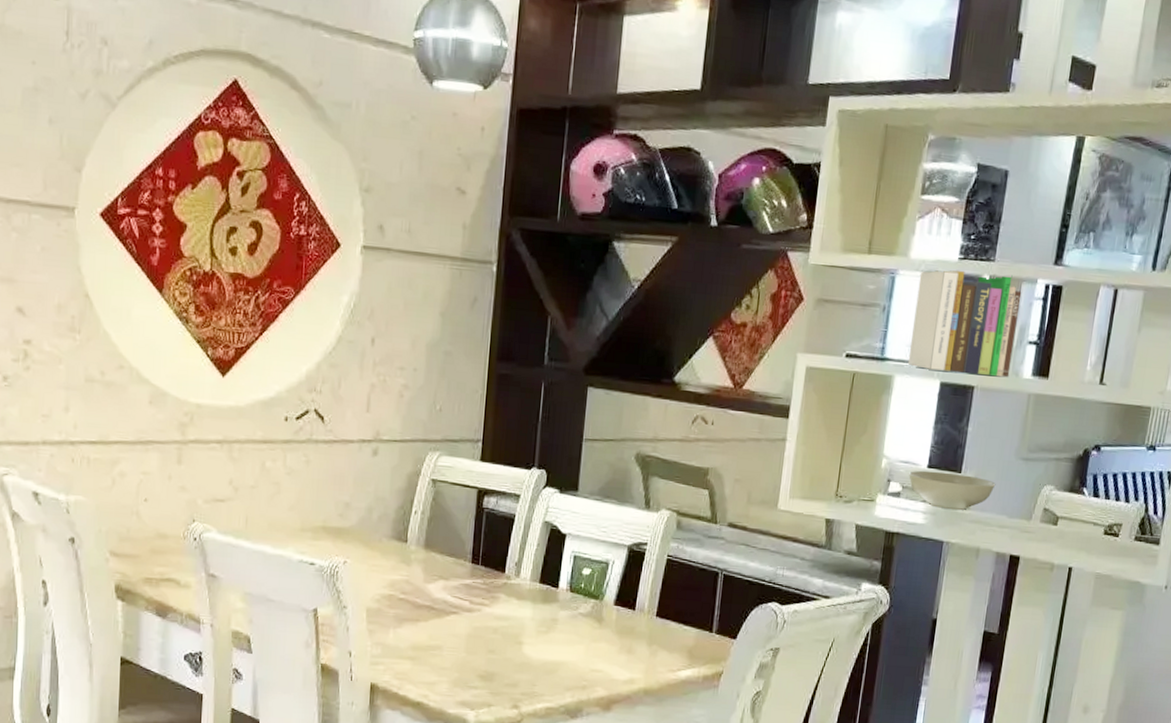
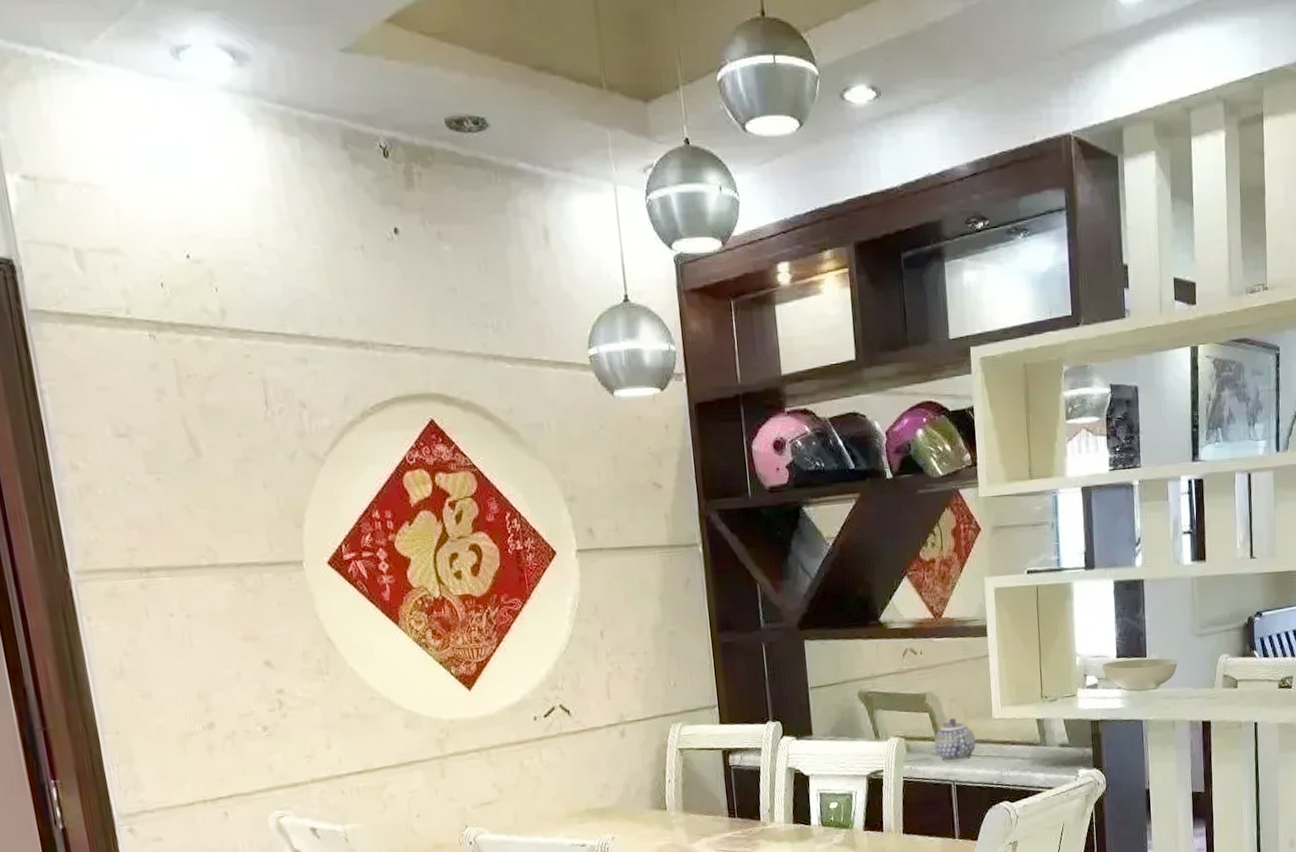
teapot: none [707,500,755,549] -> present [934,718,977,762]
books: present [907,270,1022,378] -> none [1078,477,1172,572]

